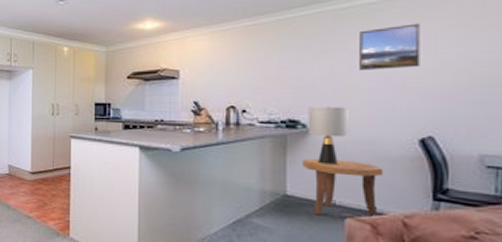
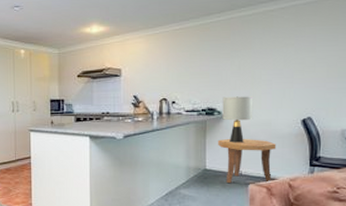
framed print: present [360,23,420,70] -> none [261,27,304,66]

